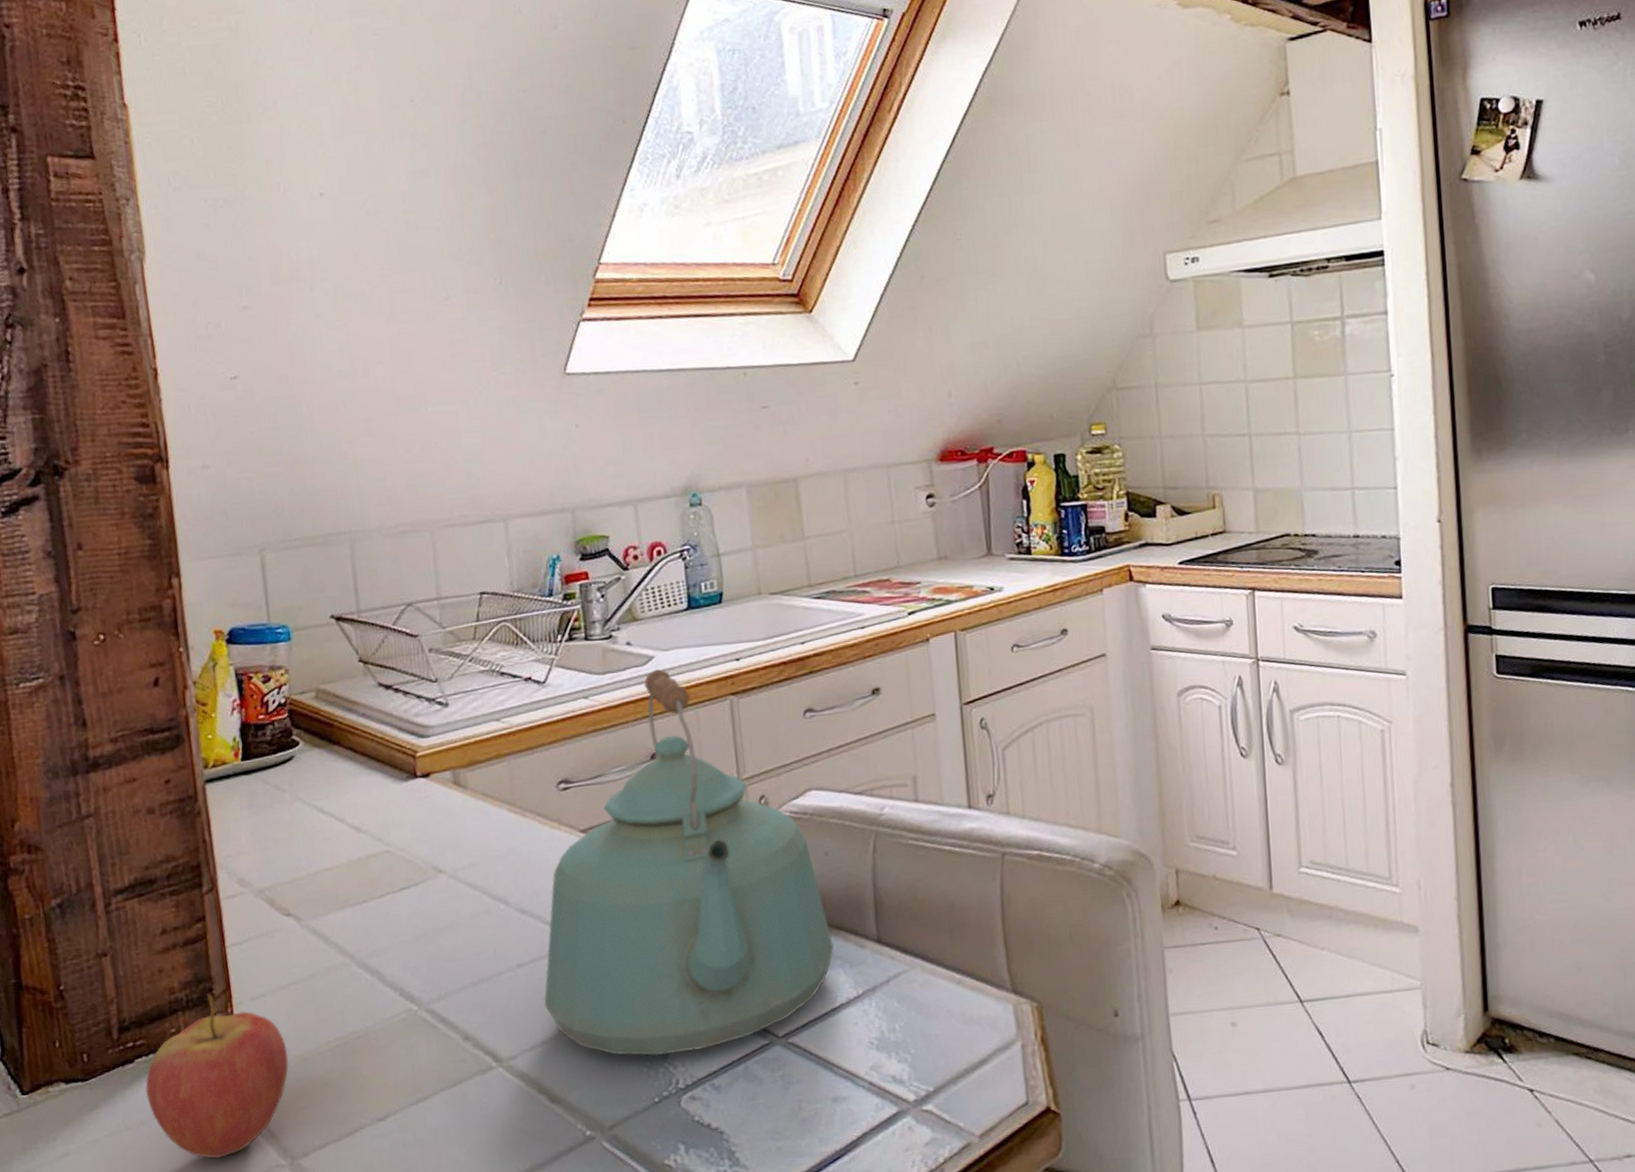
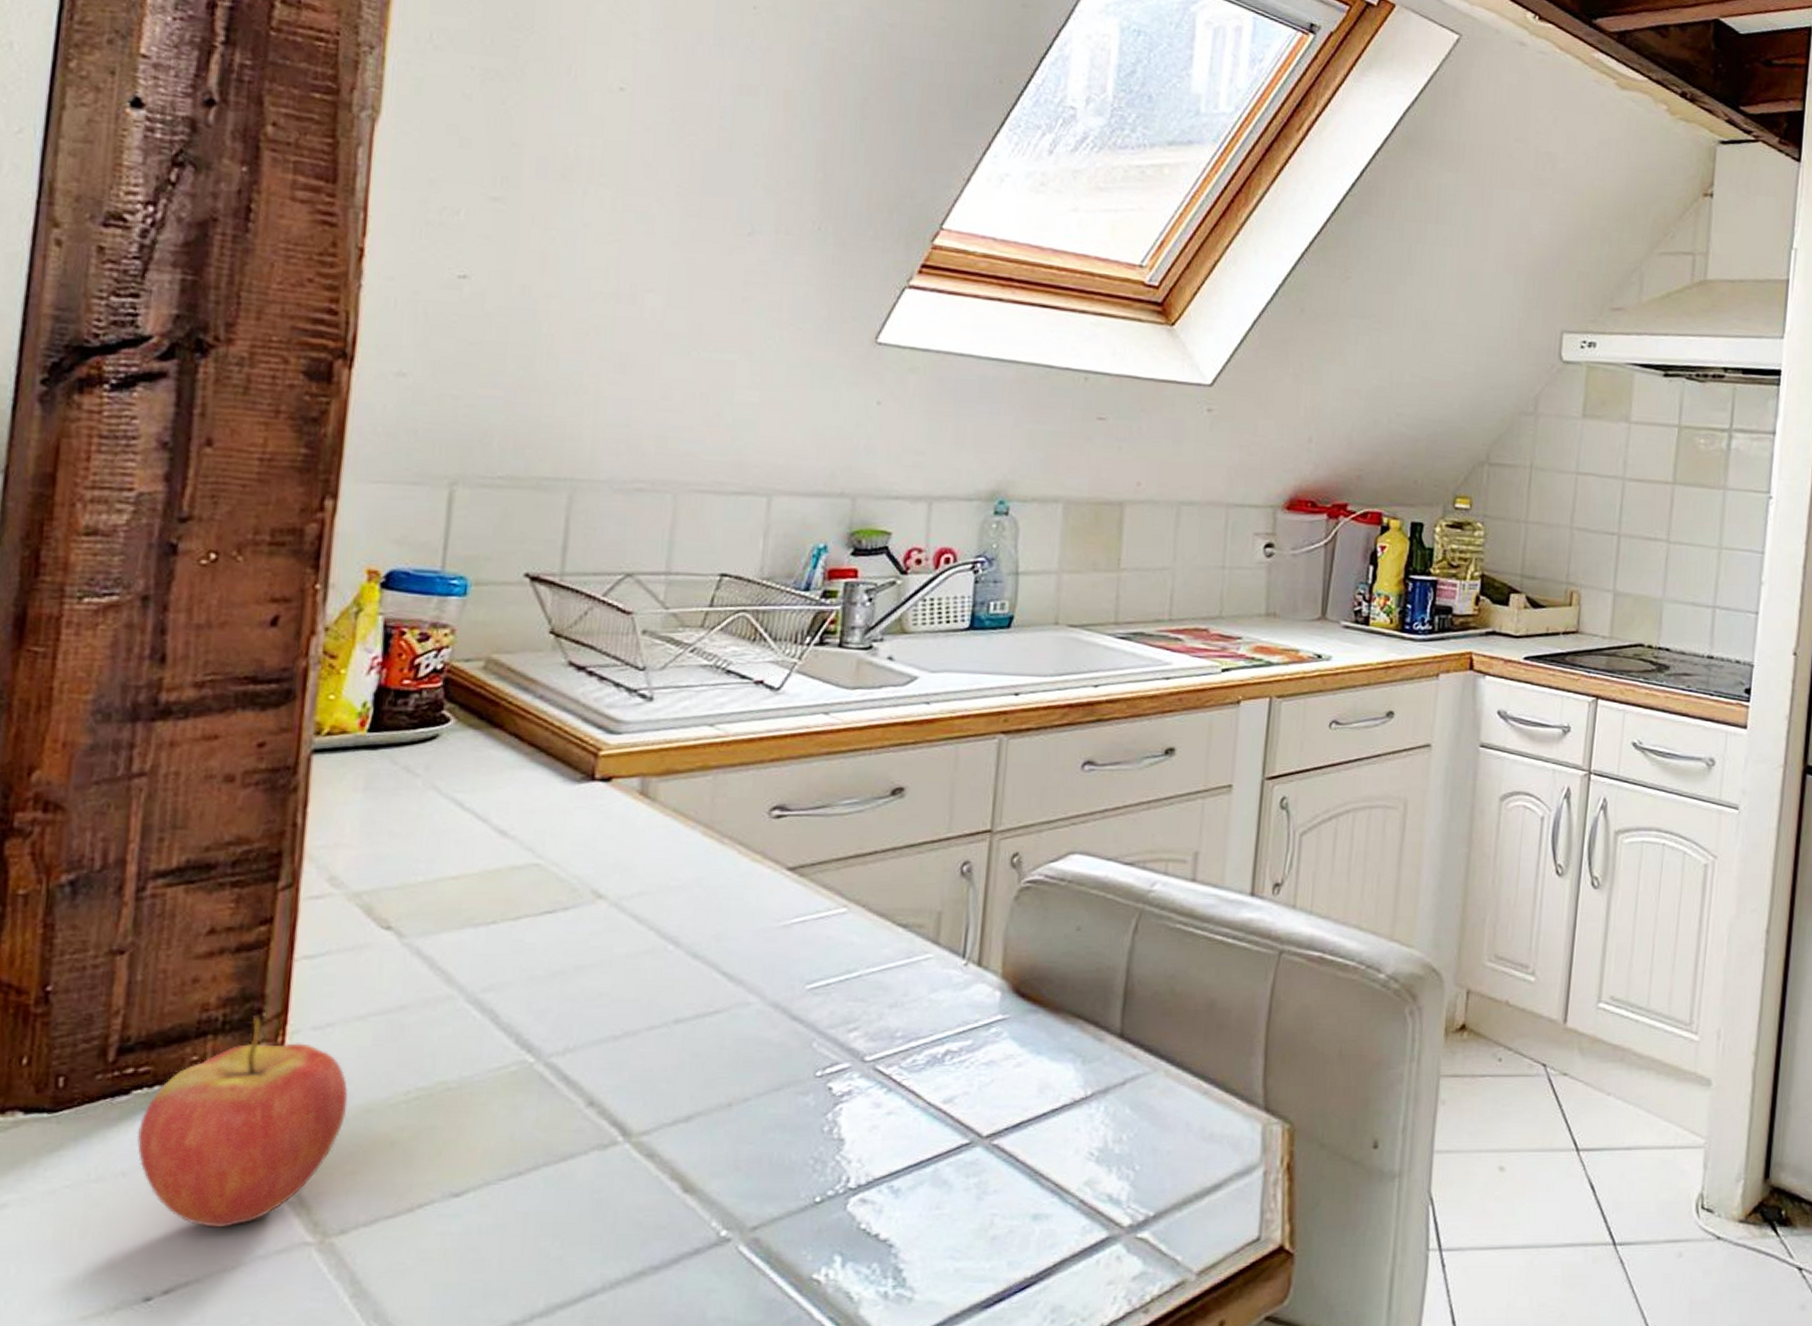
kettle: present [544,669,835,1056] -> none [700,692,1069,1146]

